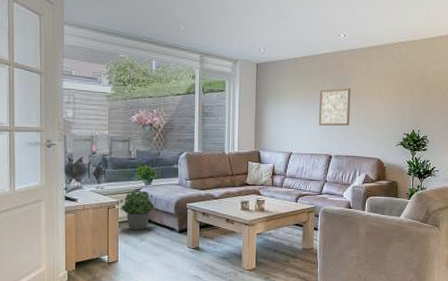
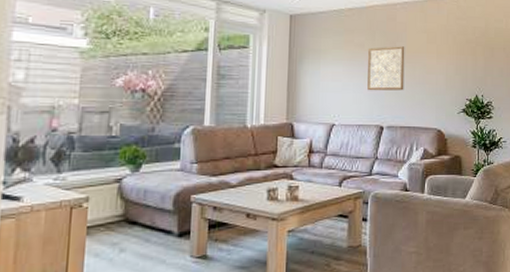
potted plant: present [120,190,156,231] -> none [90,180,145,238]

